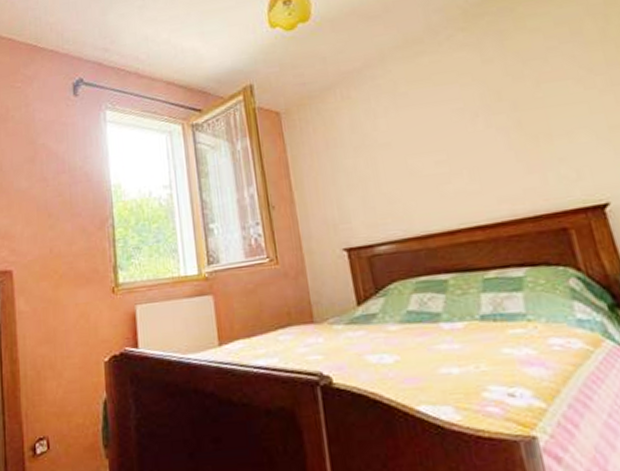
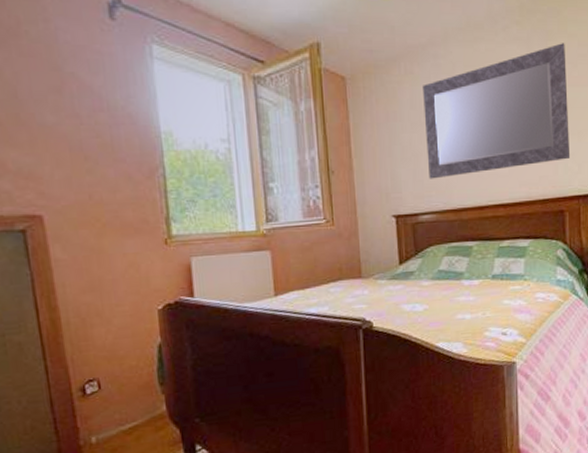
mirror: none [363,39,563,205] -> present [423,43,571,179]

